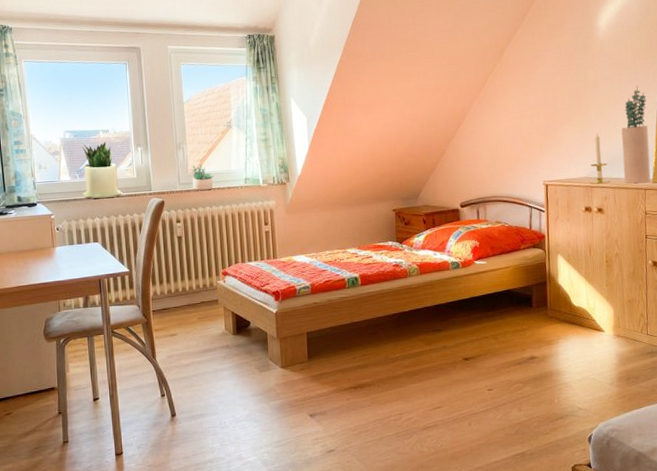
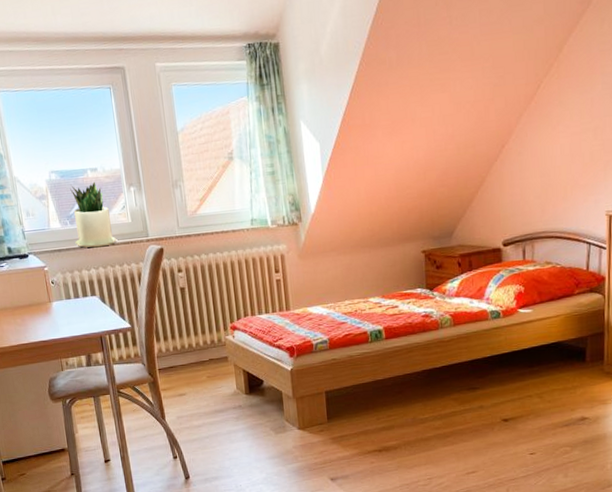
succulent plant: present [192,164,214,191] -> none [191,204,216,235]

